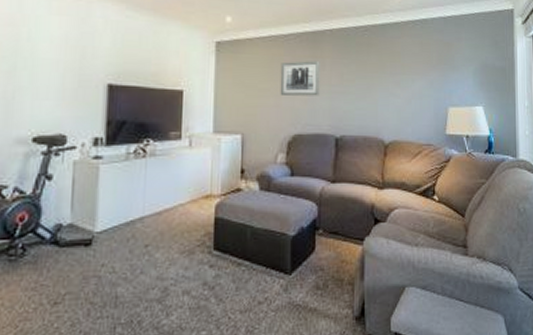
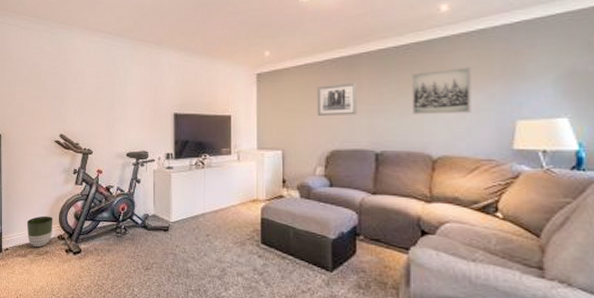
wall art: none [368,53,416,99] -> present [412,66,471,115]

